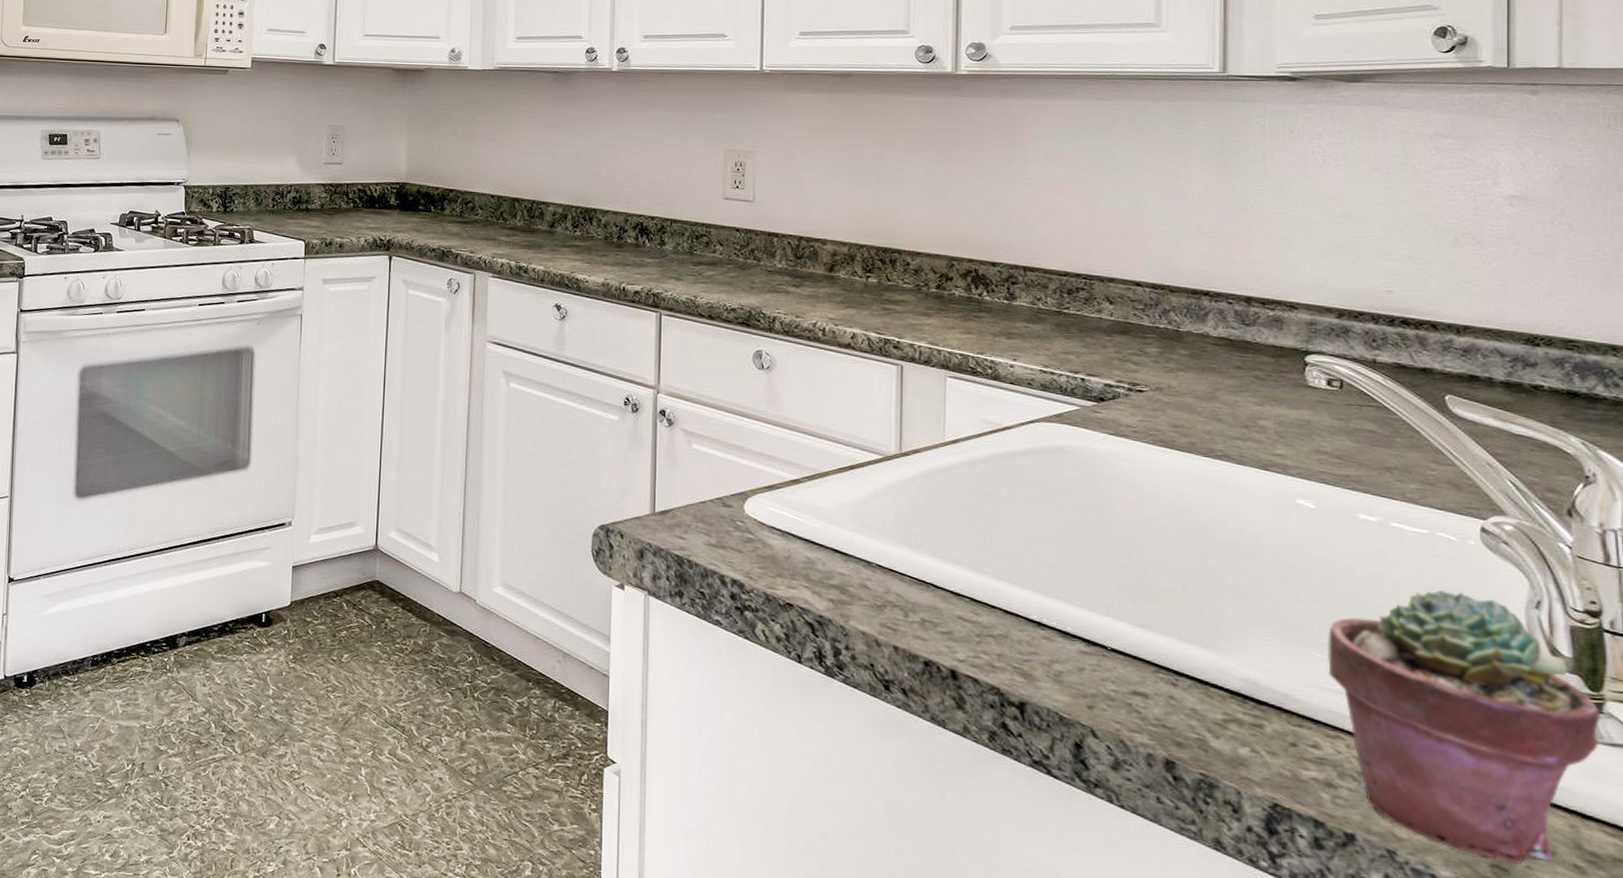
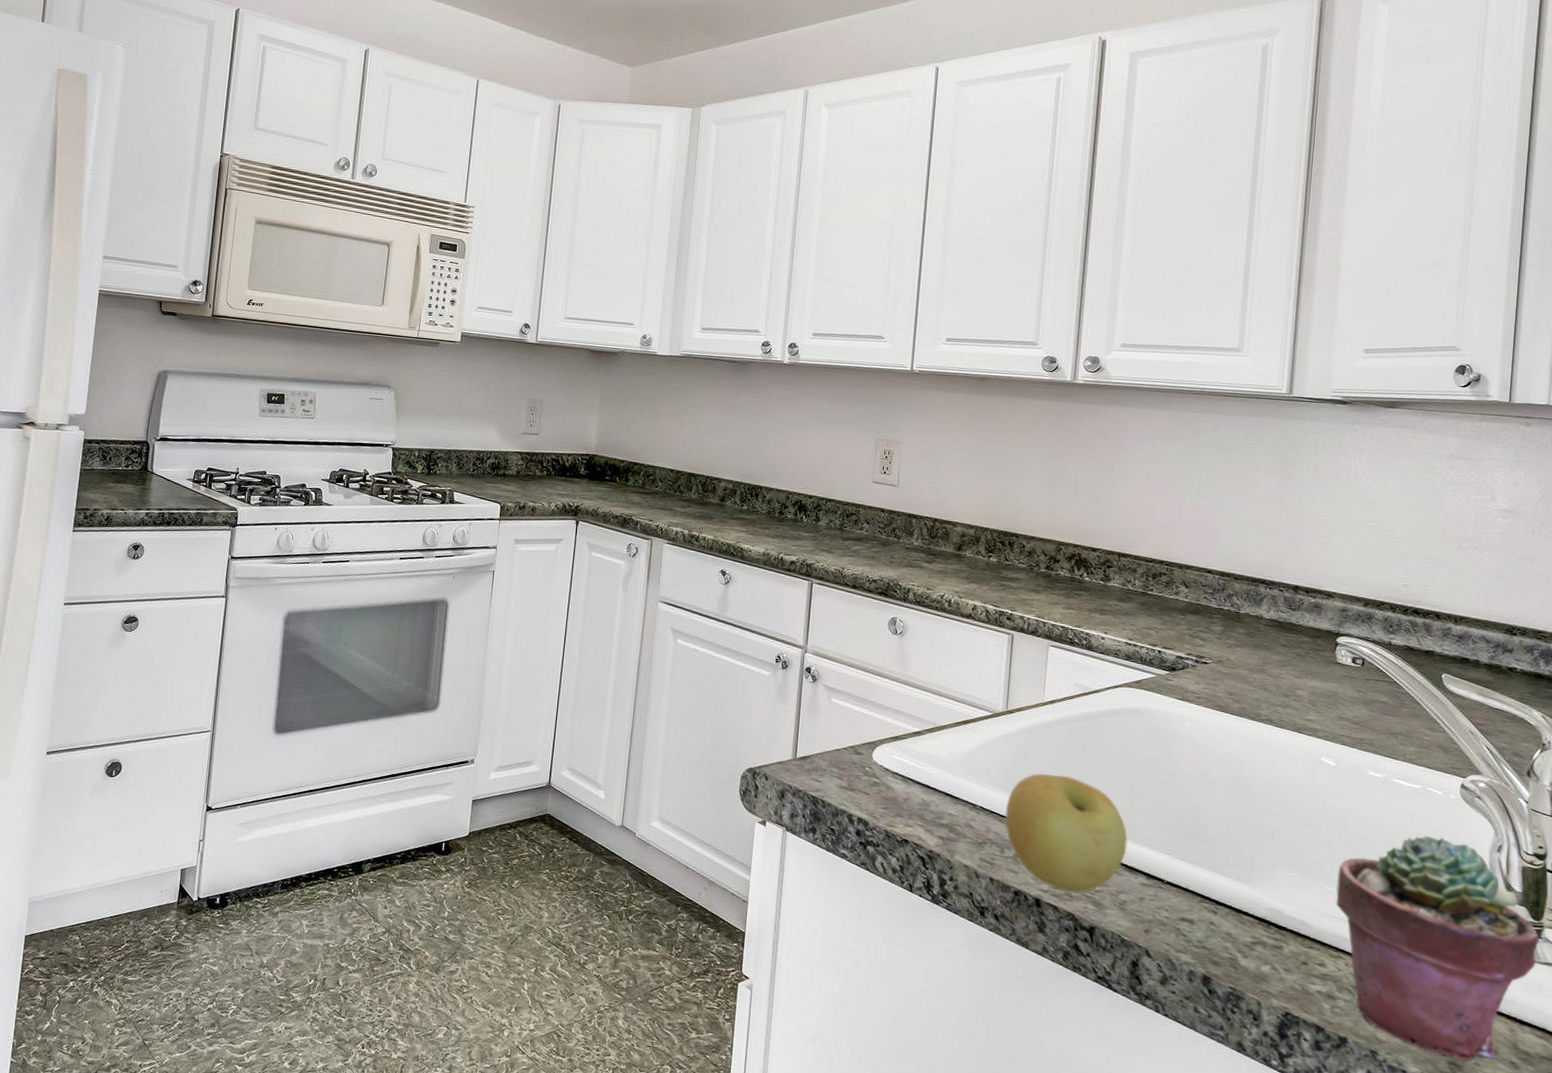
apple: none [907,524,1060,663] -> present [1005,773,1128,893]

